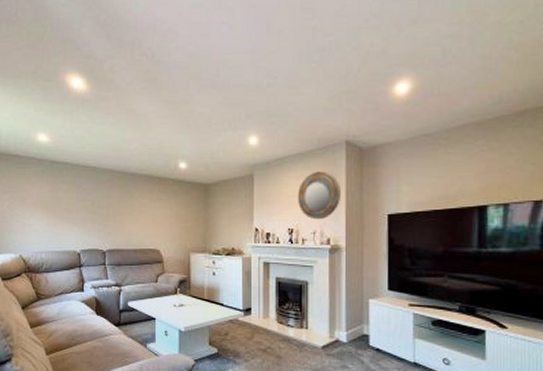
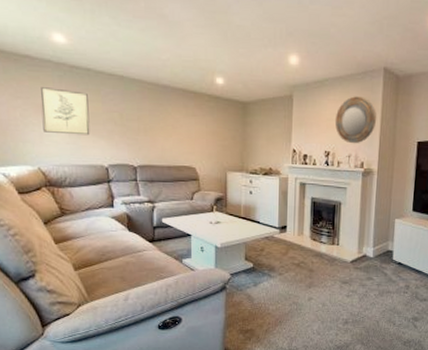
wall art: none [25,182,66,223] -> present [41,87,90,136]

